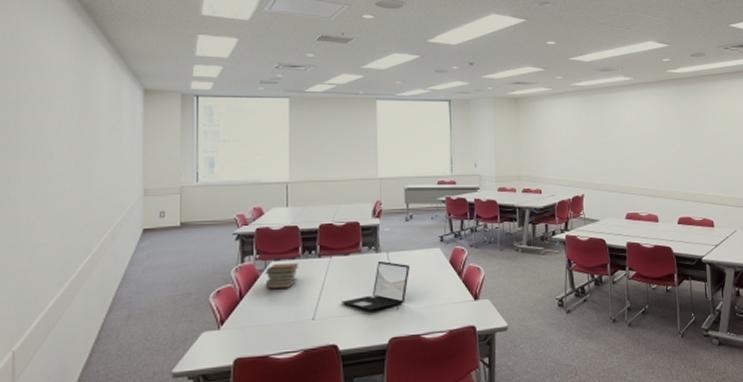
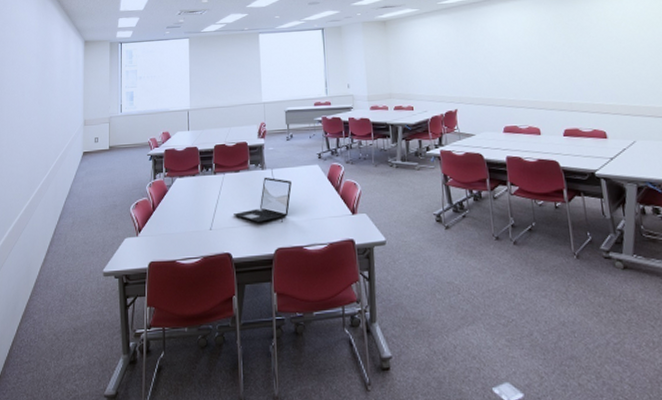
book stack: present [265,262,299,289] -> none [172,179,199,202]

